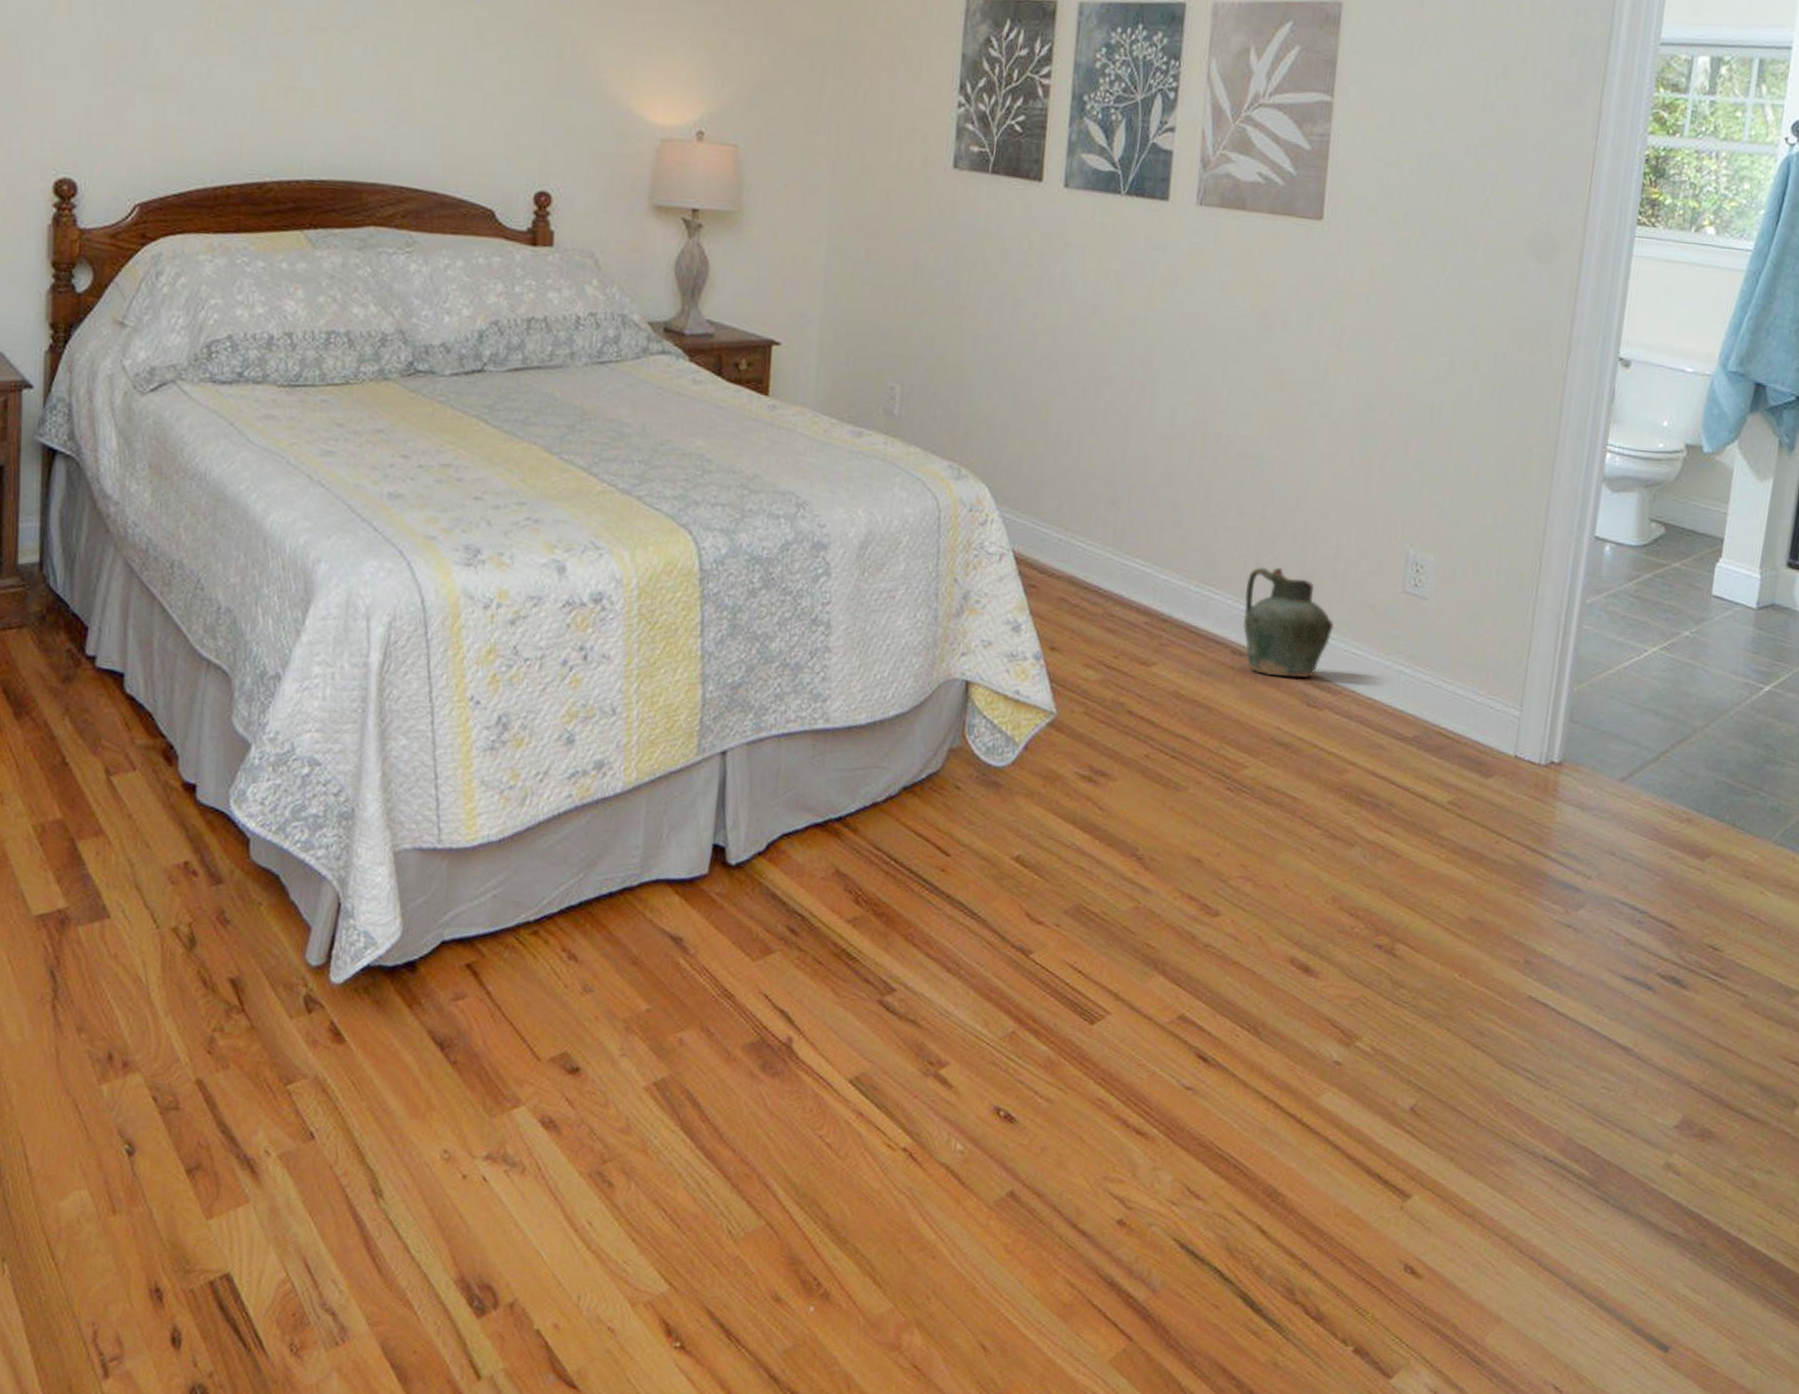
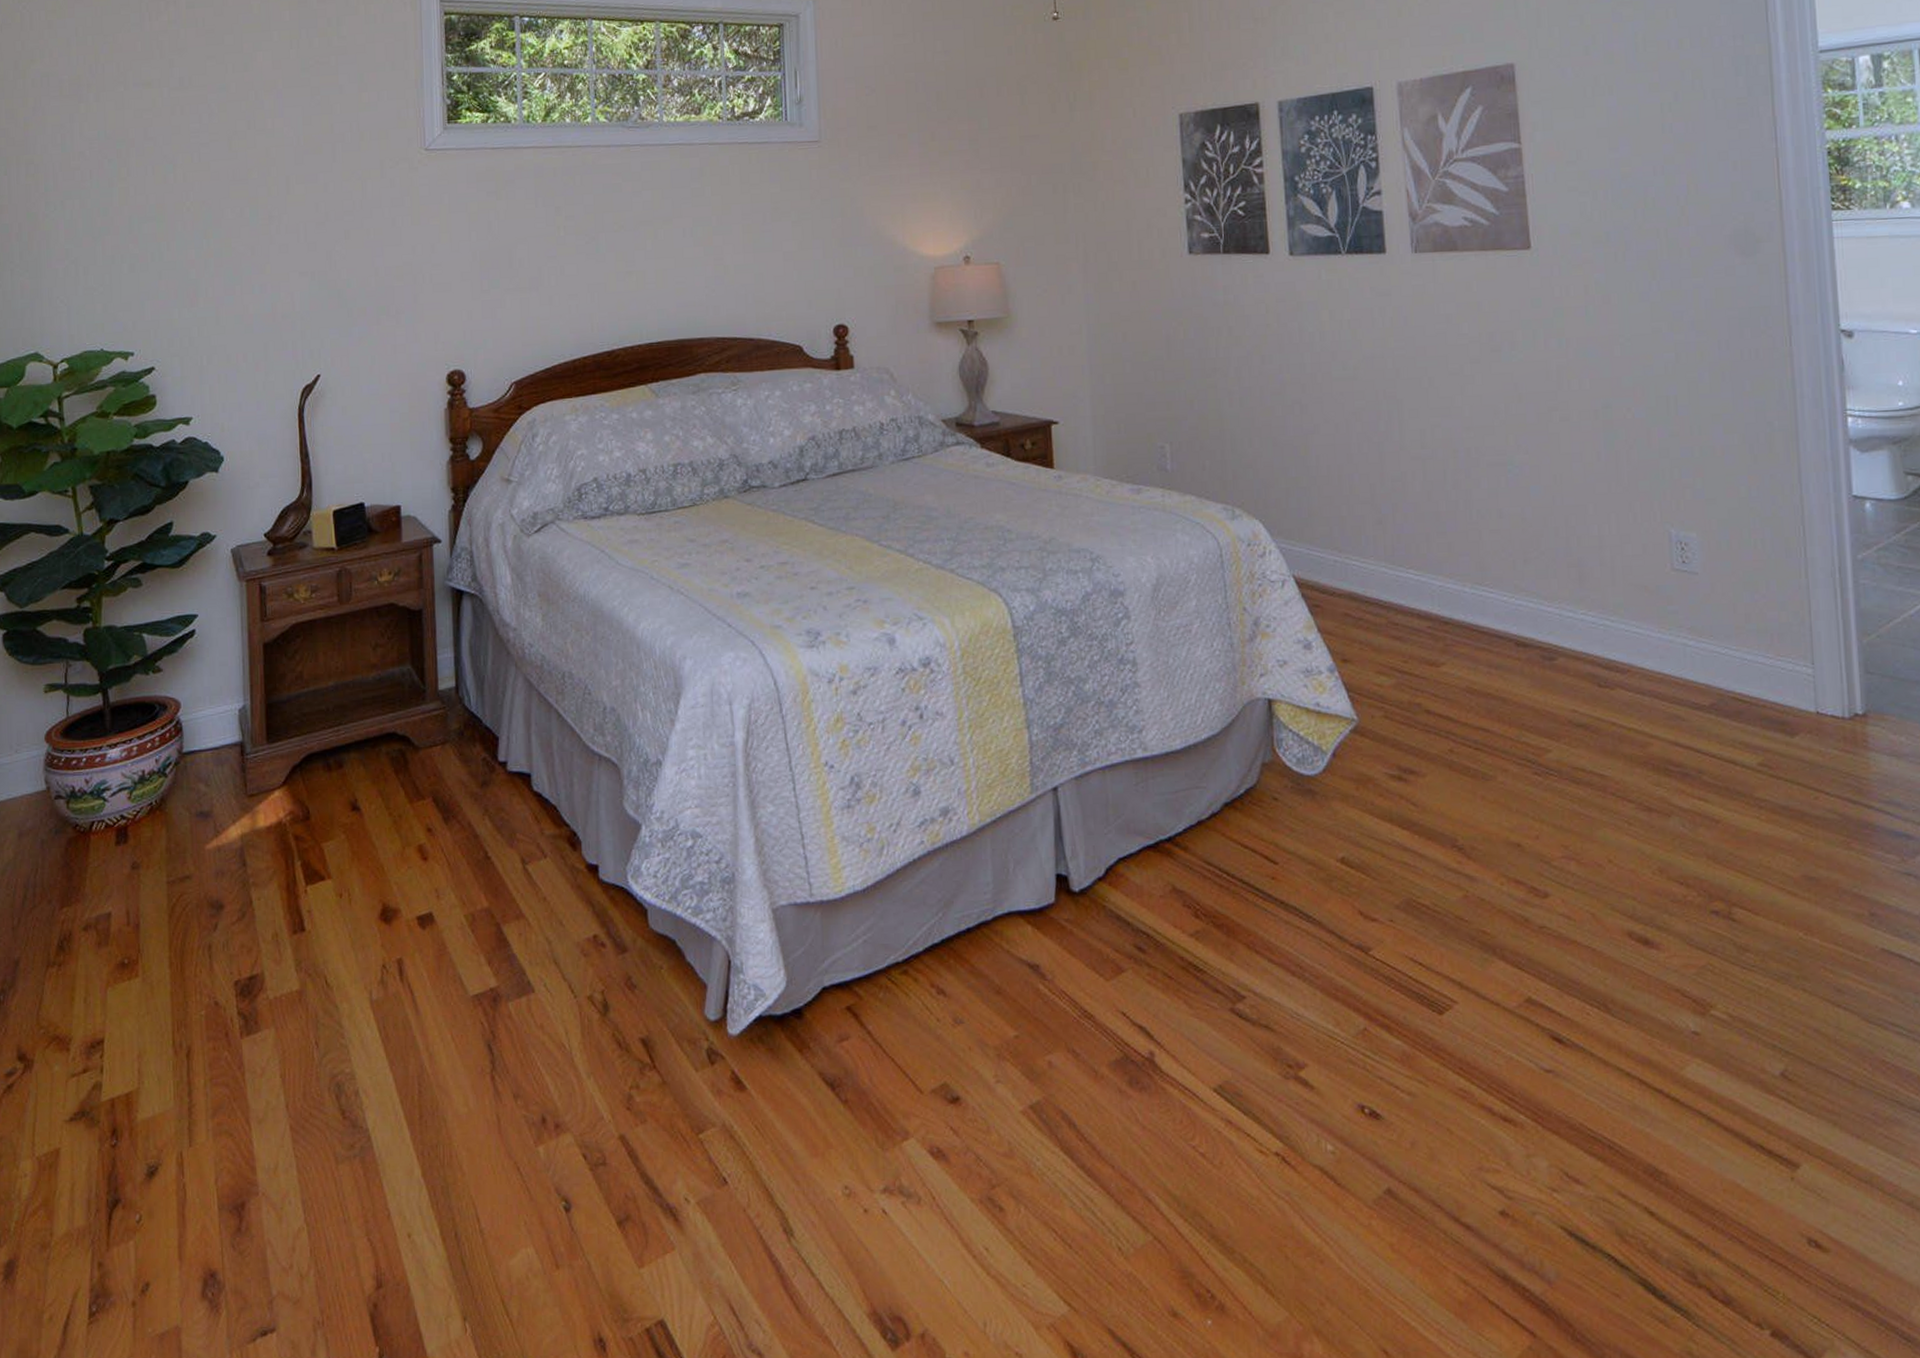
ceramic jug: present [1243,567,1335,678] -> none [1519,561,1612,663]

